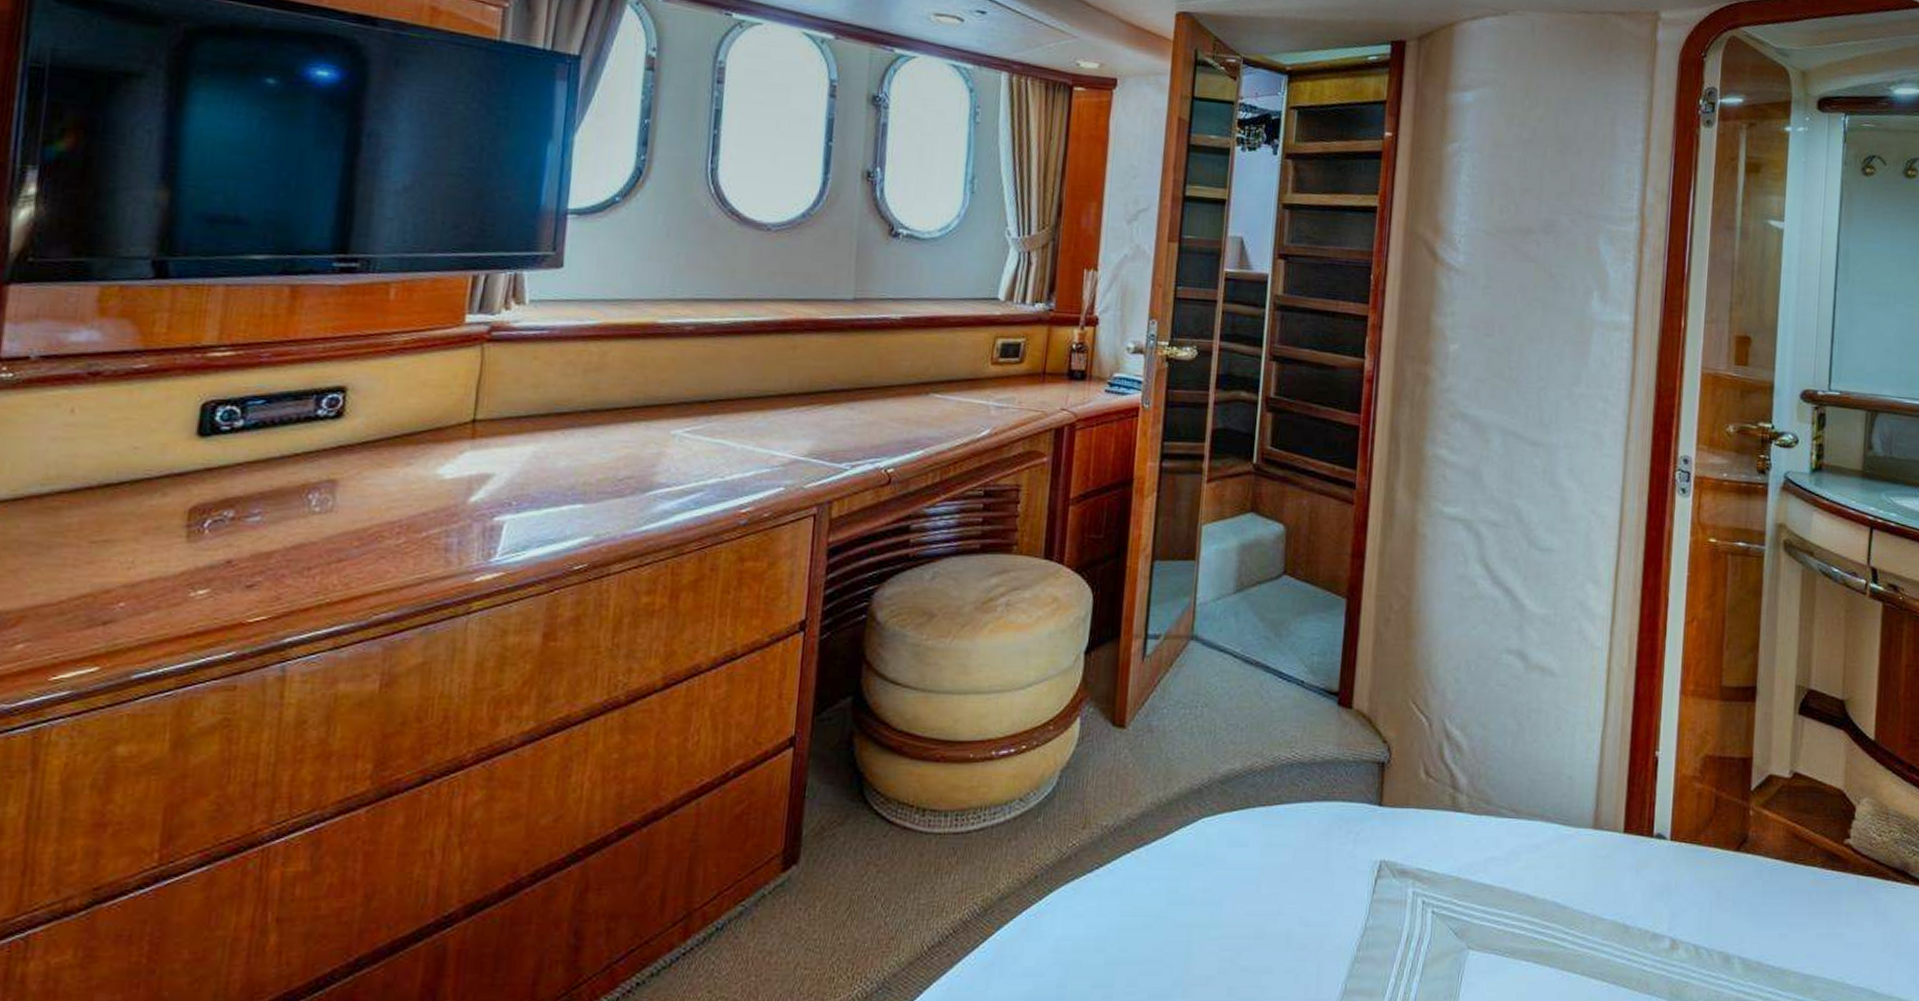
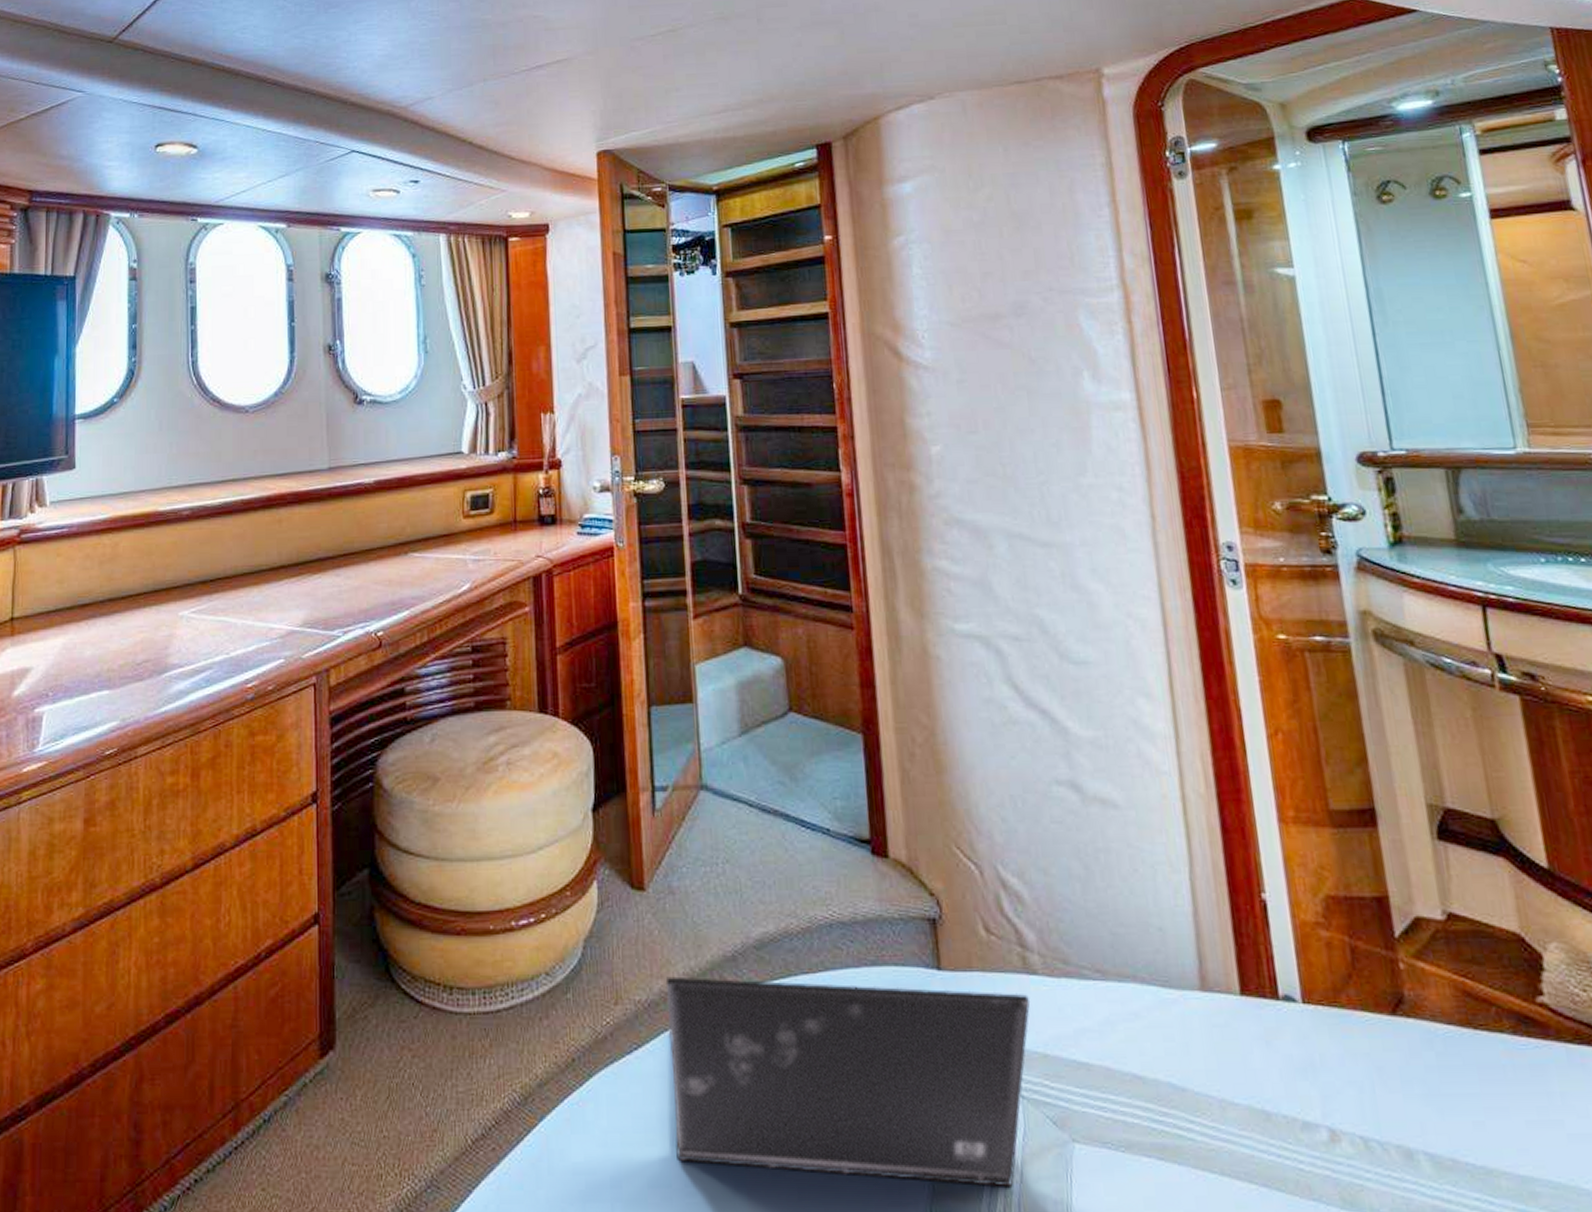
laptop: none [1122,805,1454,986] -> present [665,976,1031,1187]

